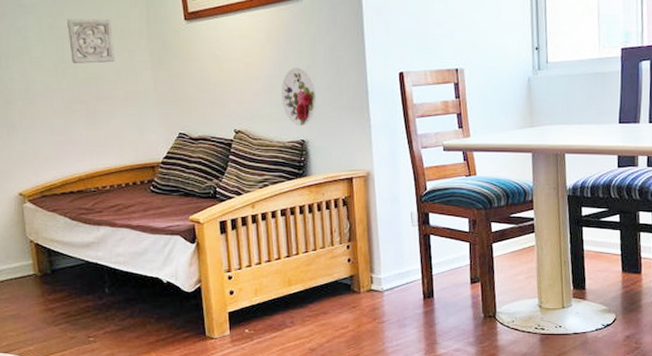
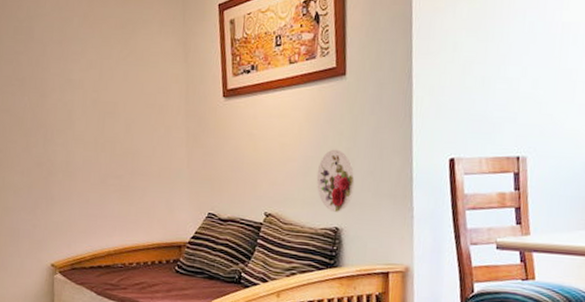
wall ornament: present [66,18,115,64] -> none [109,94,152,139]

